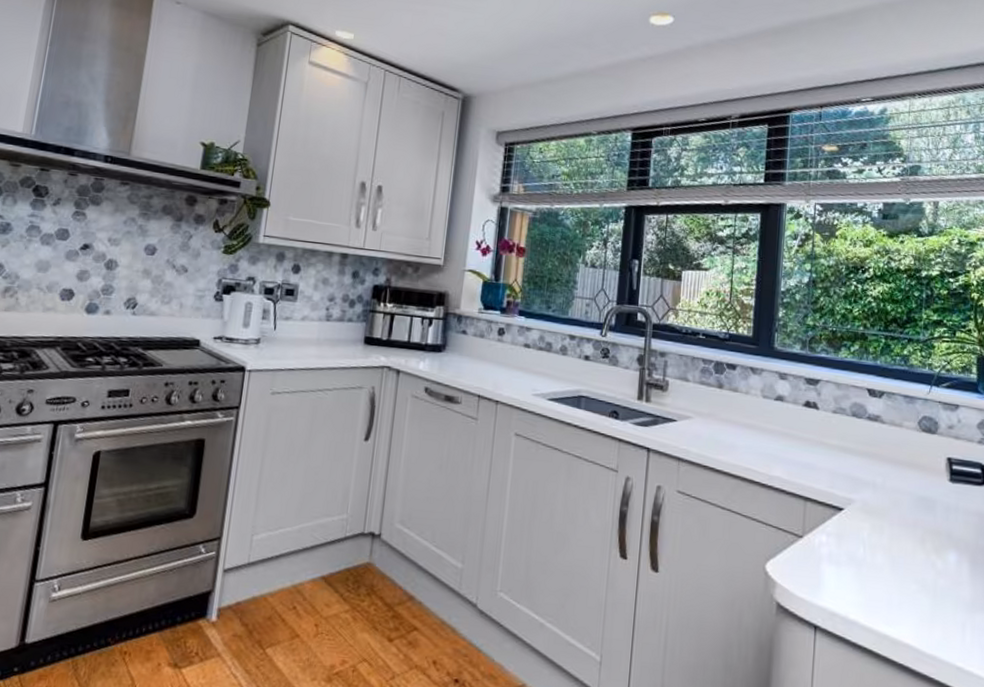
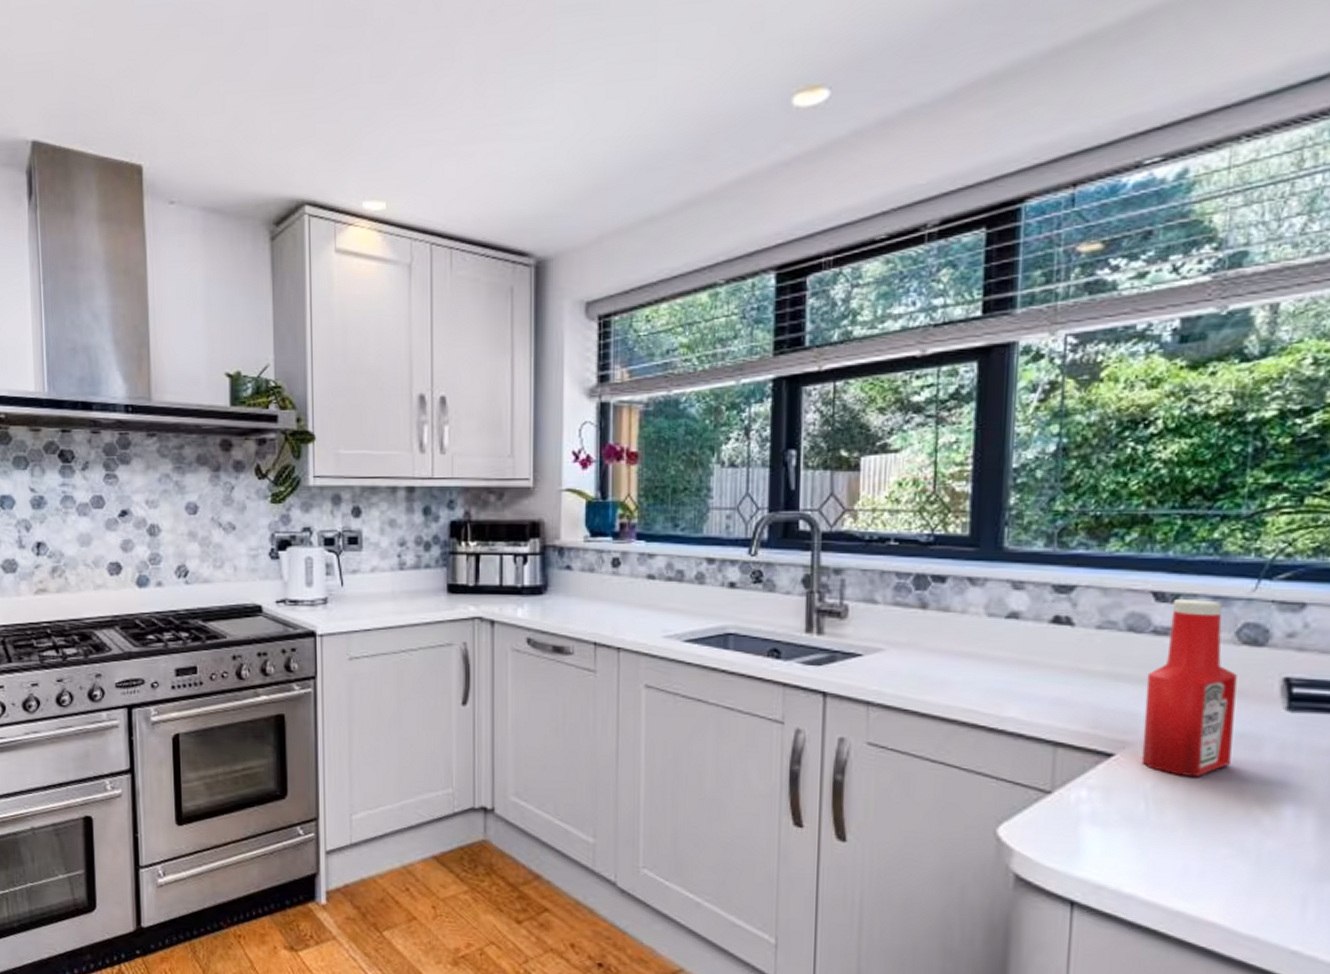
ketchup bottle: none [861,396,919,529] -> present [1141,599,1237,777]

